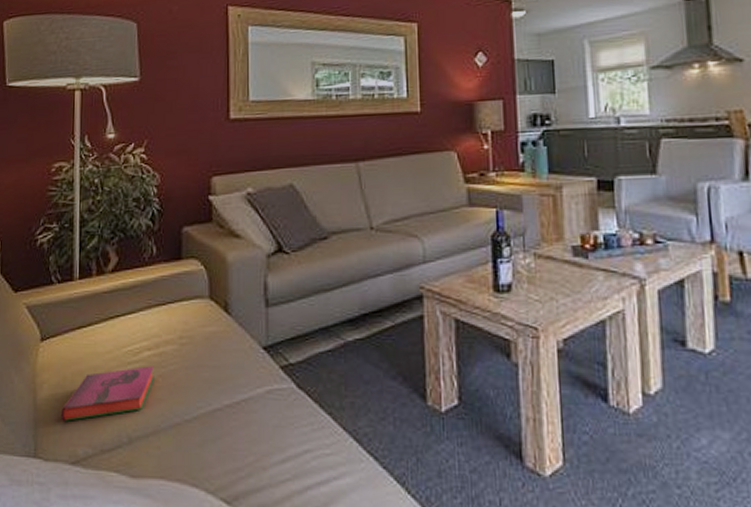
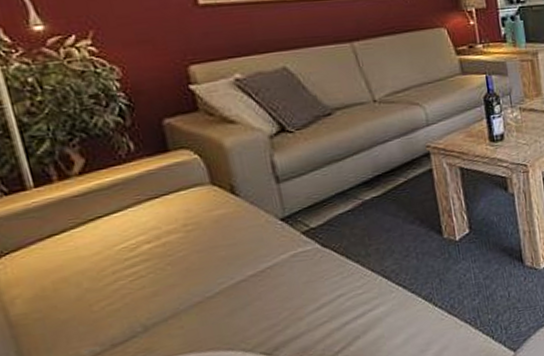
hardback book: present [60,366,155,421] -> none [47,257,162,329]

